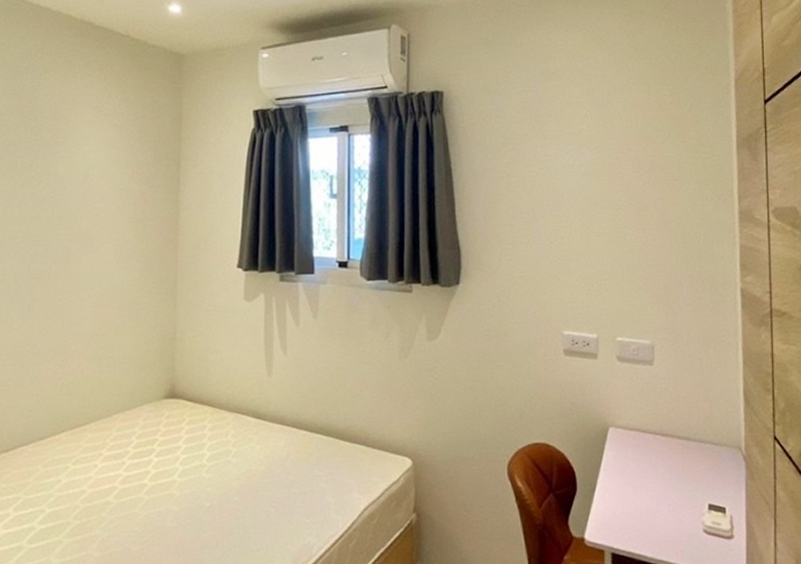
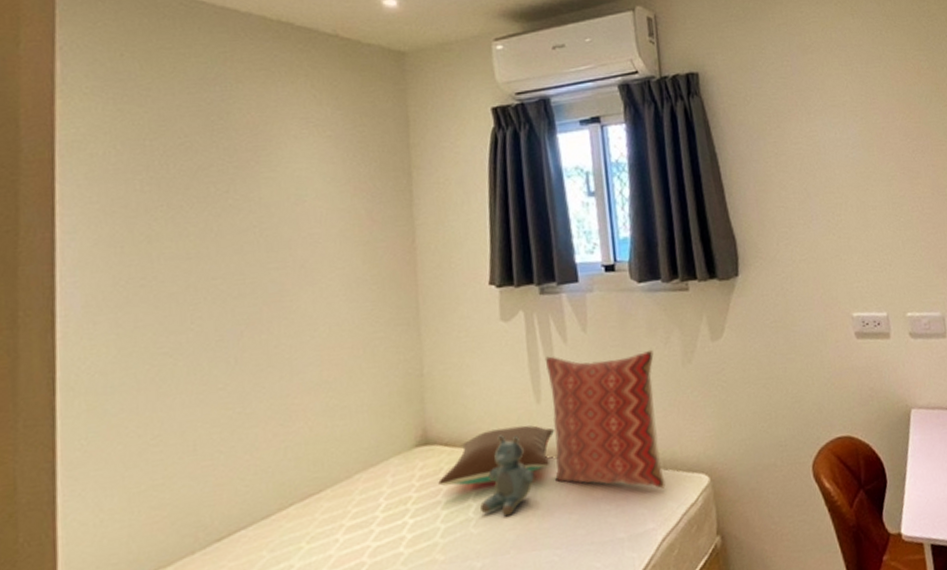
pillow: none [180,393,281,438] -> present [438,425,555,486]
stuffed animal: none [212,398,262,468] -> present [479,434,537,517]
pillow: none [278,336,374,465] -> present [544,349,666,489]

